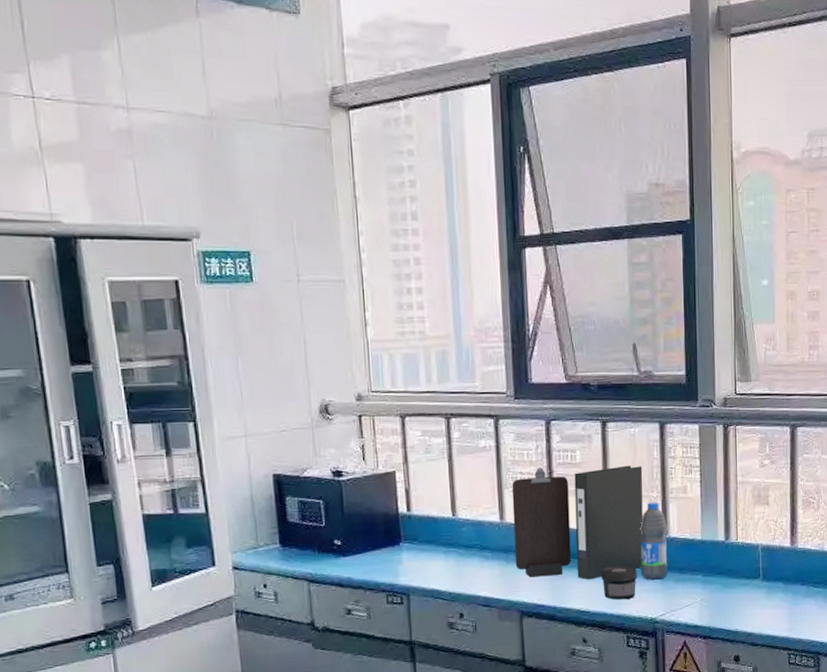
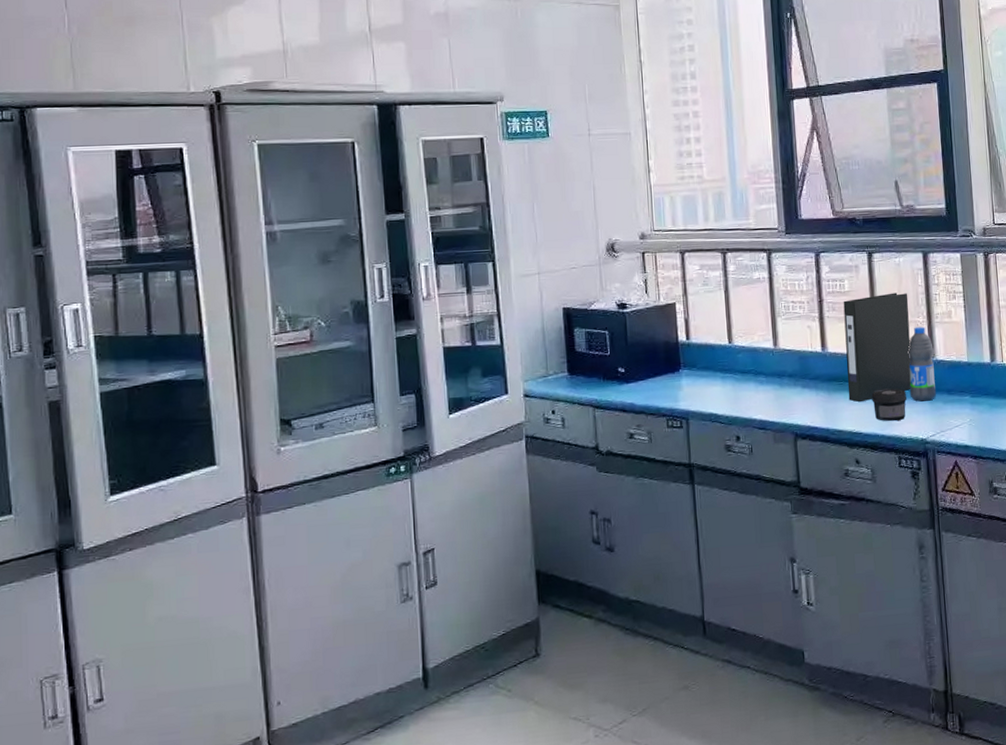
clipboard: present [512,467,572,578] -> none [784,296,843,401]

